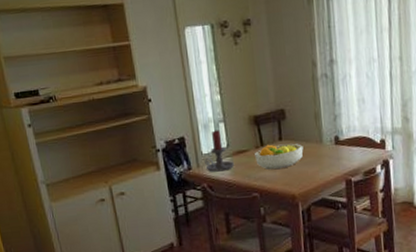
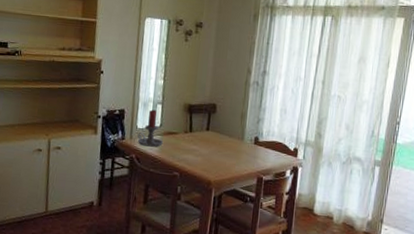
fruit bowl: present [255,143,304,170] -> none [182,131,226,156]

